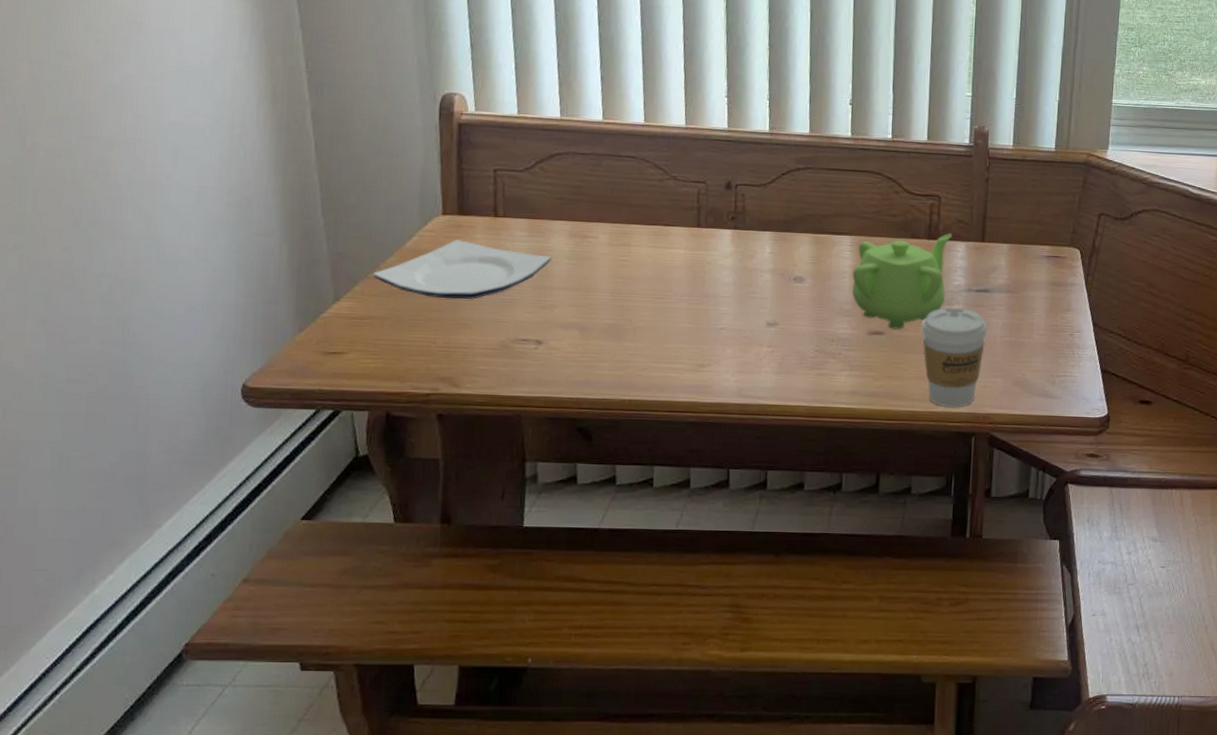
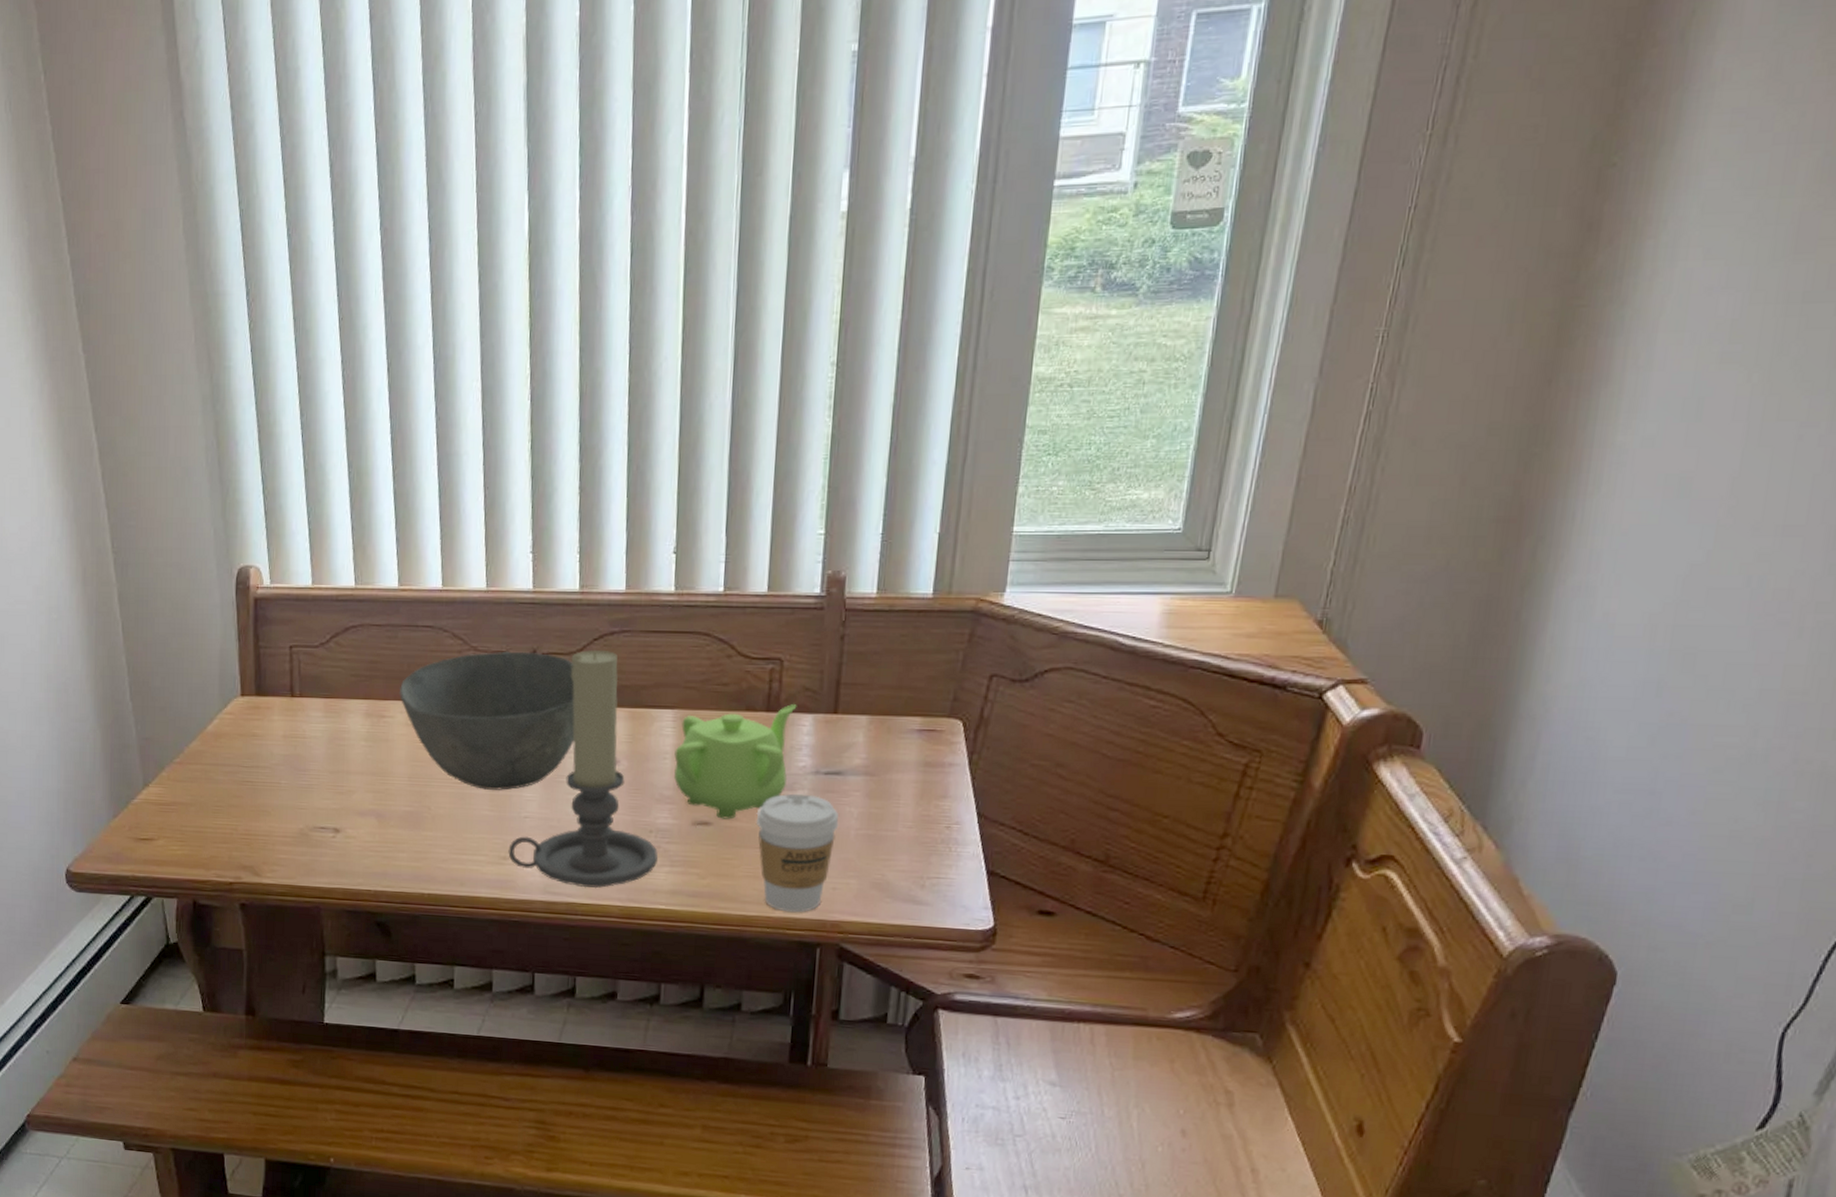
plate: present [373,240,551,300] -> none [178,722,348,785]
bowl: none [602,181,766,305] -> present [399,651,575,790]
candle holder: none [705,183,839,392] -> present [508,649,658,889]

